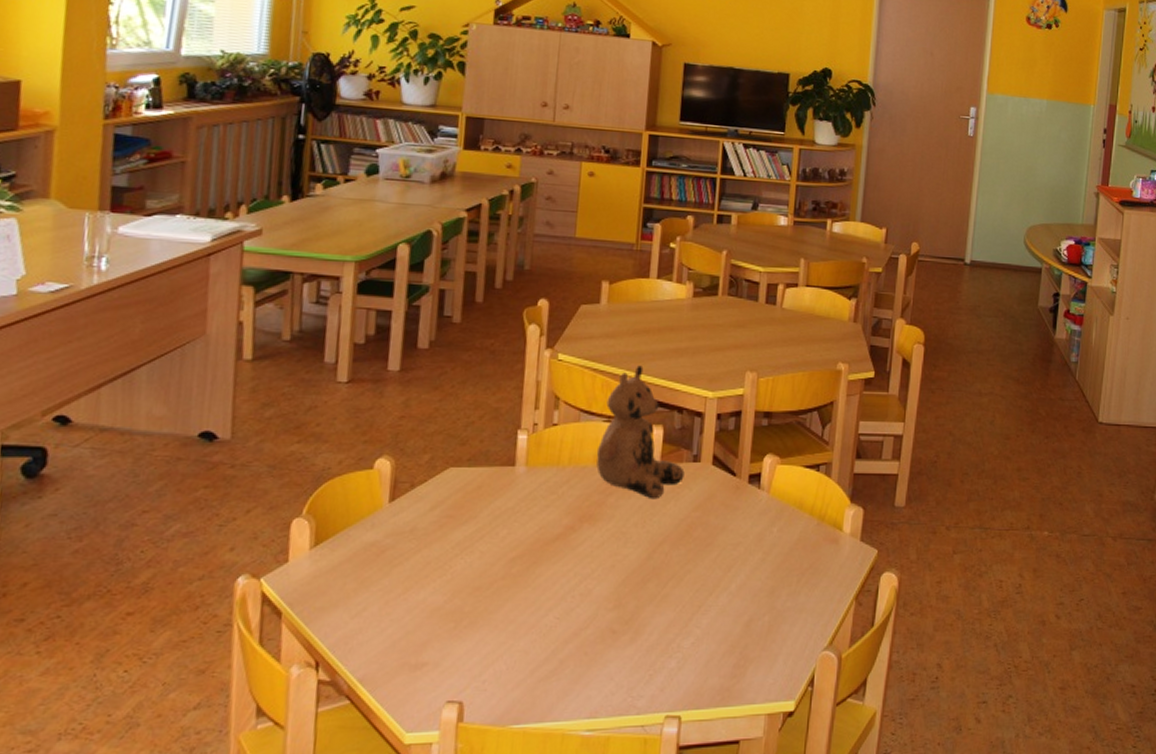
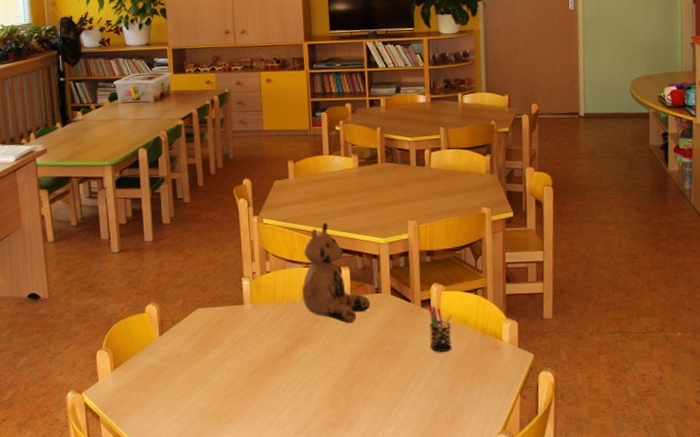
pen holder: none [752,482,785,542] -> present [428,305,452,352]

